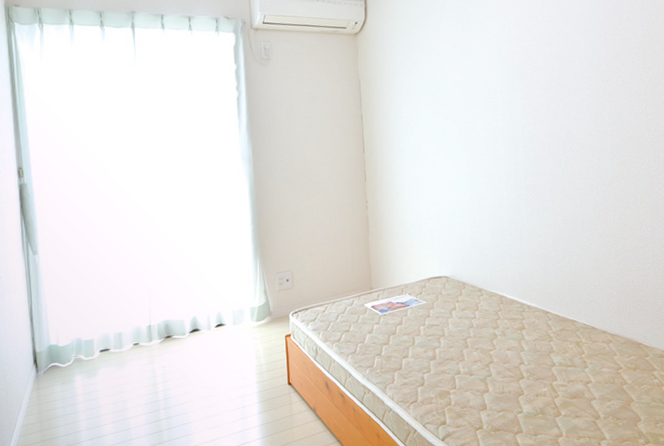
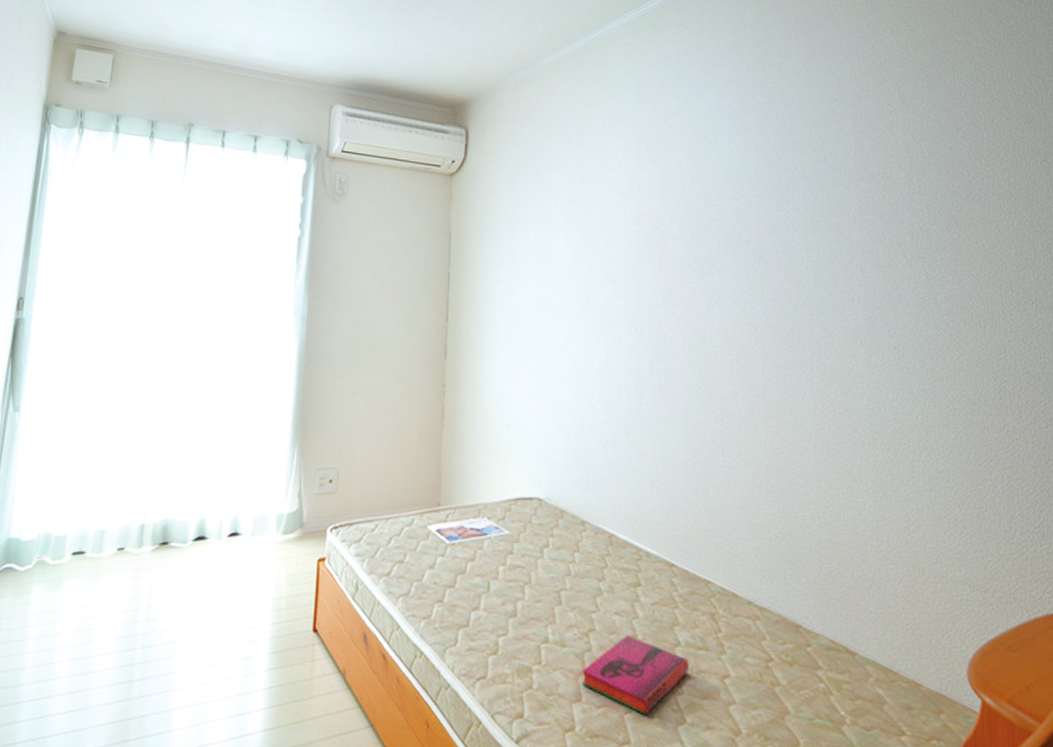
hardback book: none [485,363,562,414] -> present [581,635,689,717]

